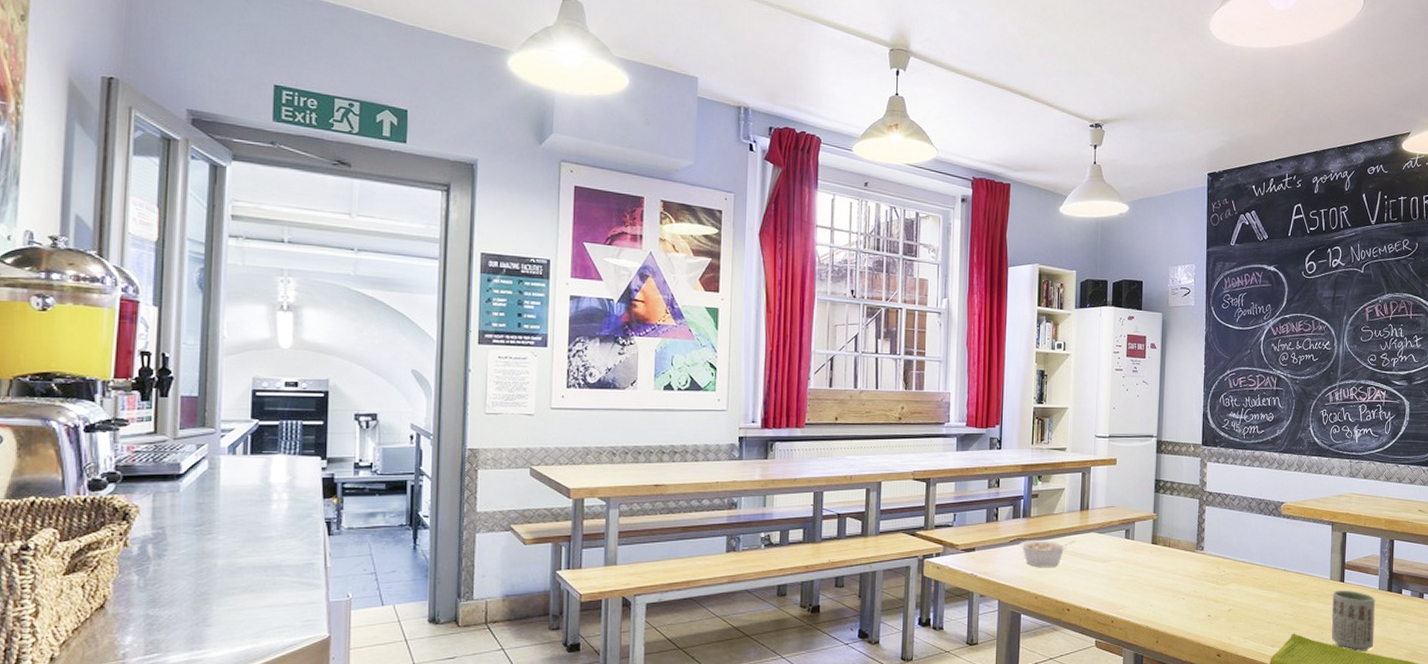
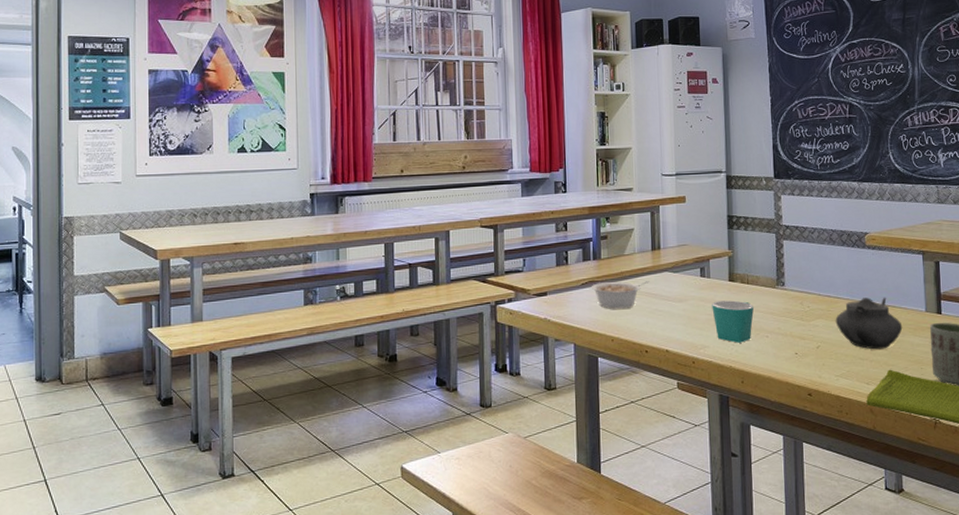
mug: none [1134,562,1173,604] -> present [712,300,754,343]
teapot: none [1247,564,1308,614] -> present [835,297,903,350]

